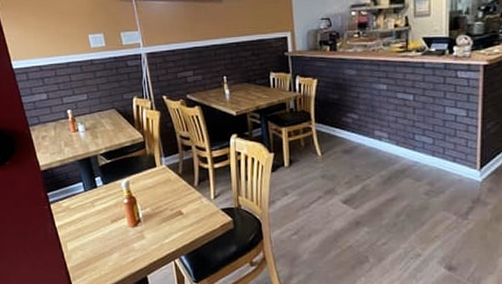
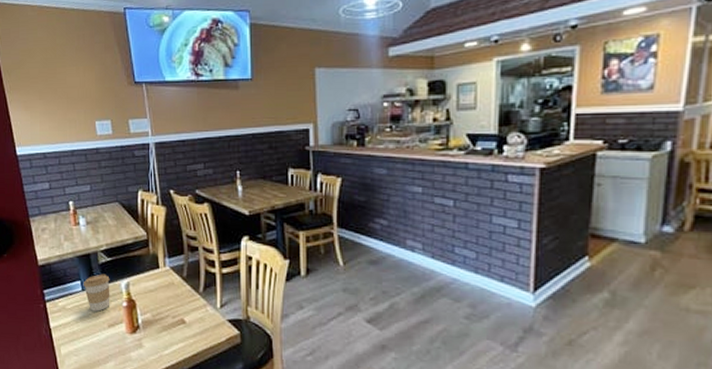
coffee cup: none [85,175,112,209] -> present [83,274,110,312]

